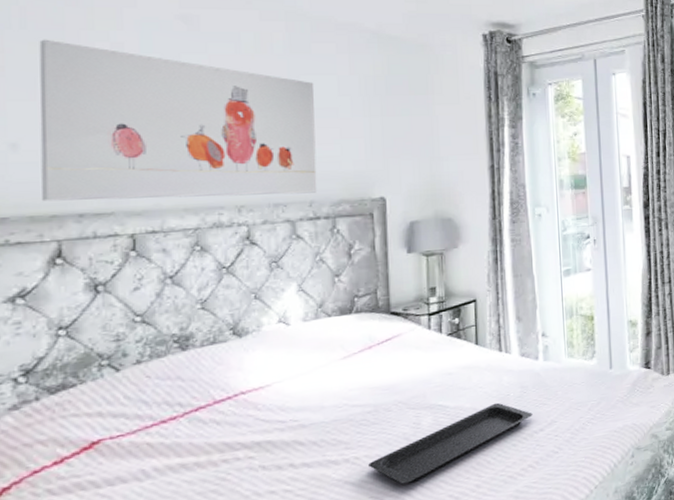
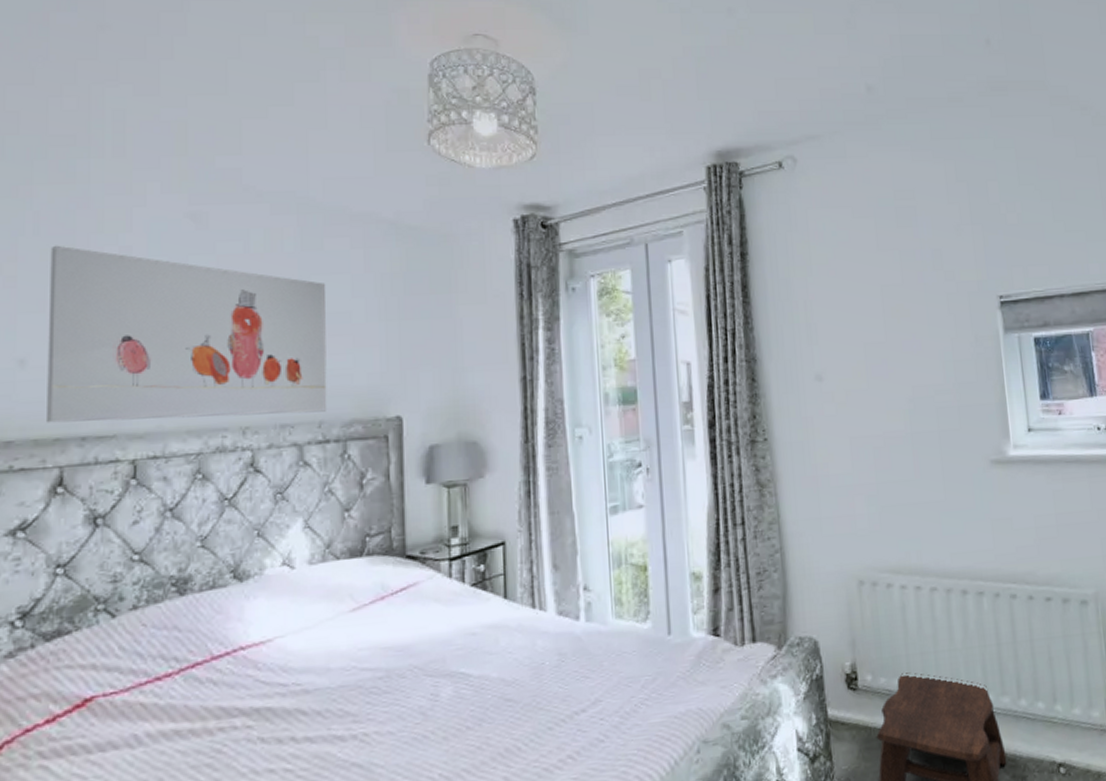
serving tray: present [368,402,533,485] -> none [379,672,573,771]

